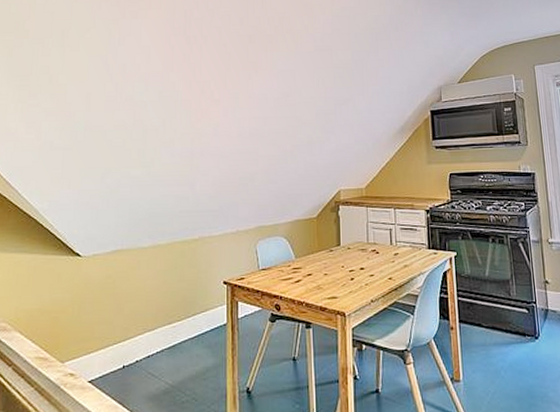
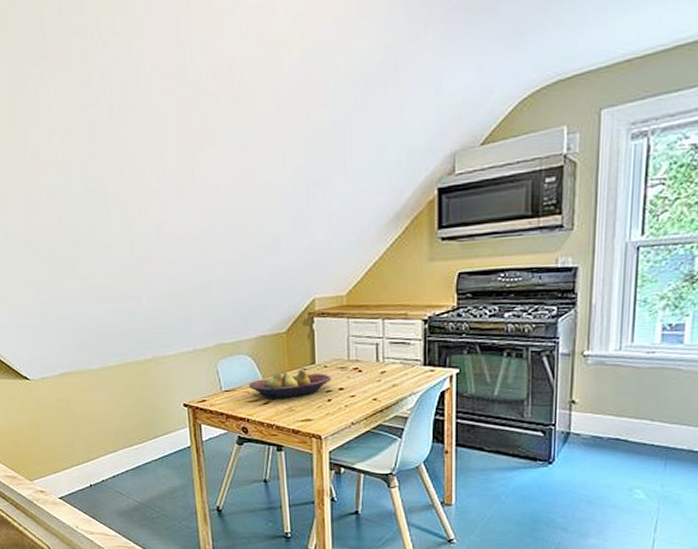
fruit bowl: none [282,250,354,278] -> present [248,369,331,400]

